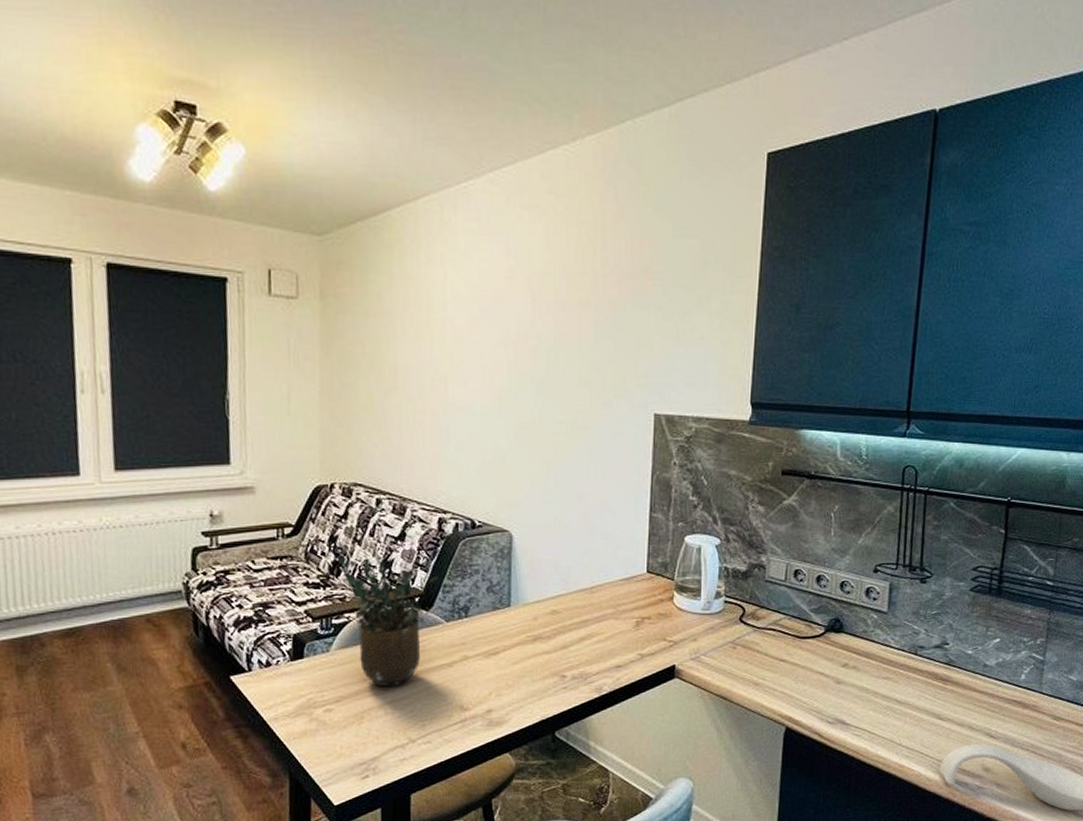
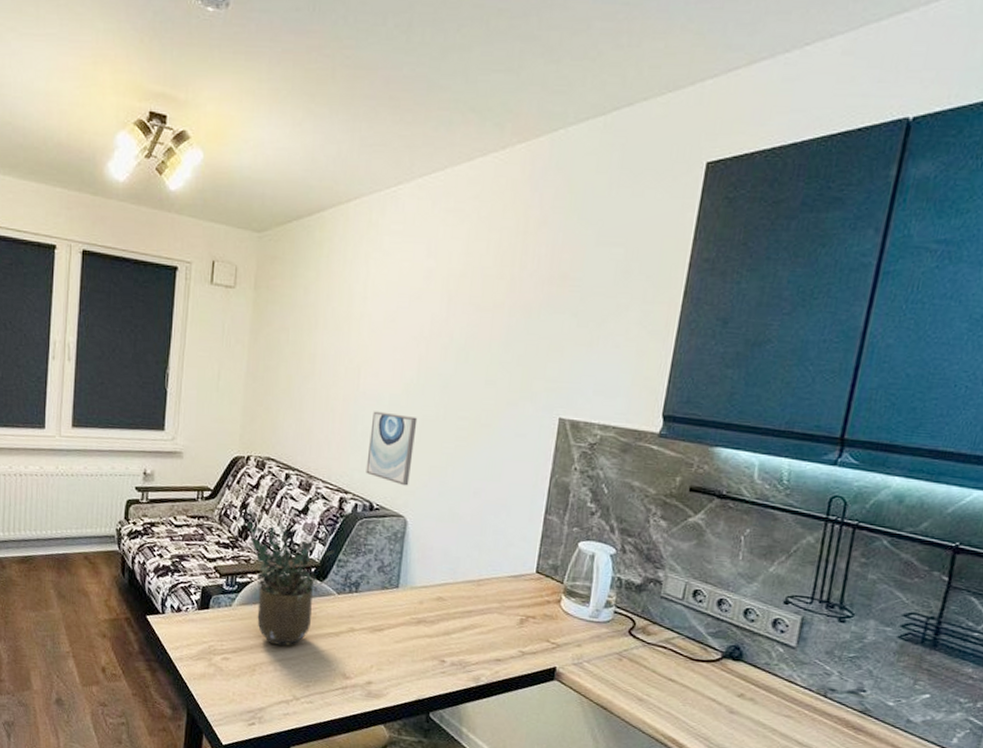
wall art: none [463,422,513,499] -> present [366,411,418,486]

